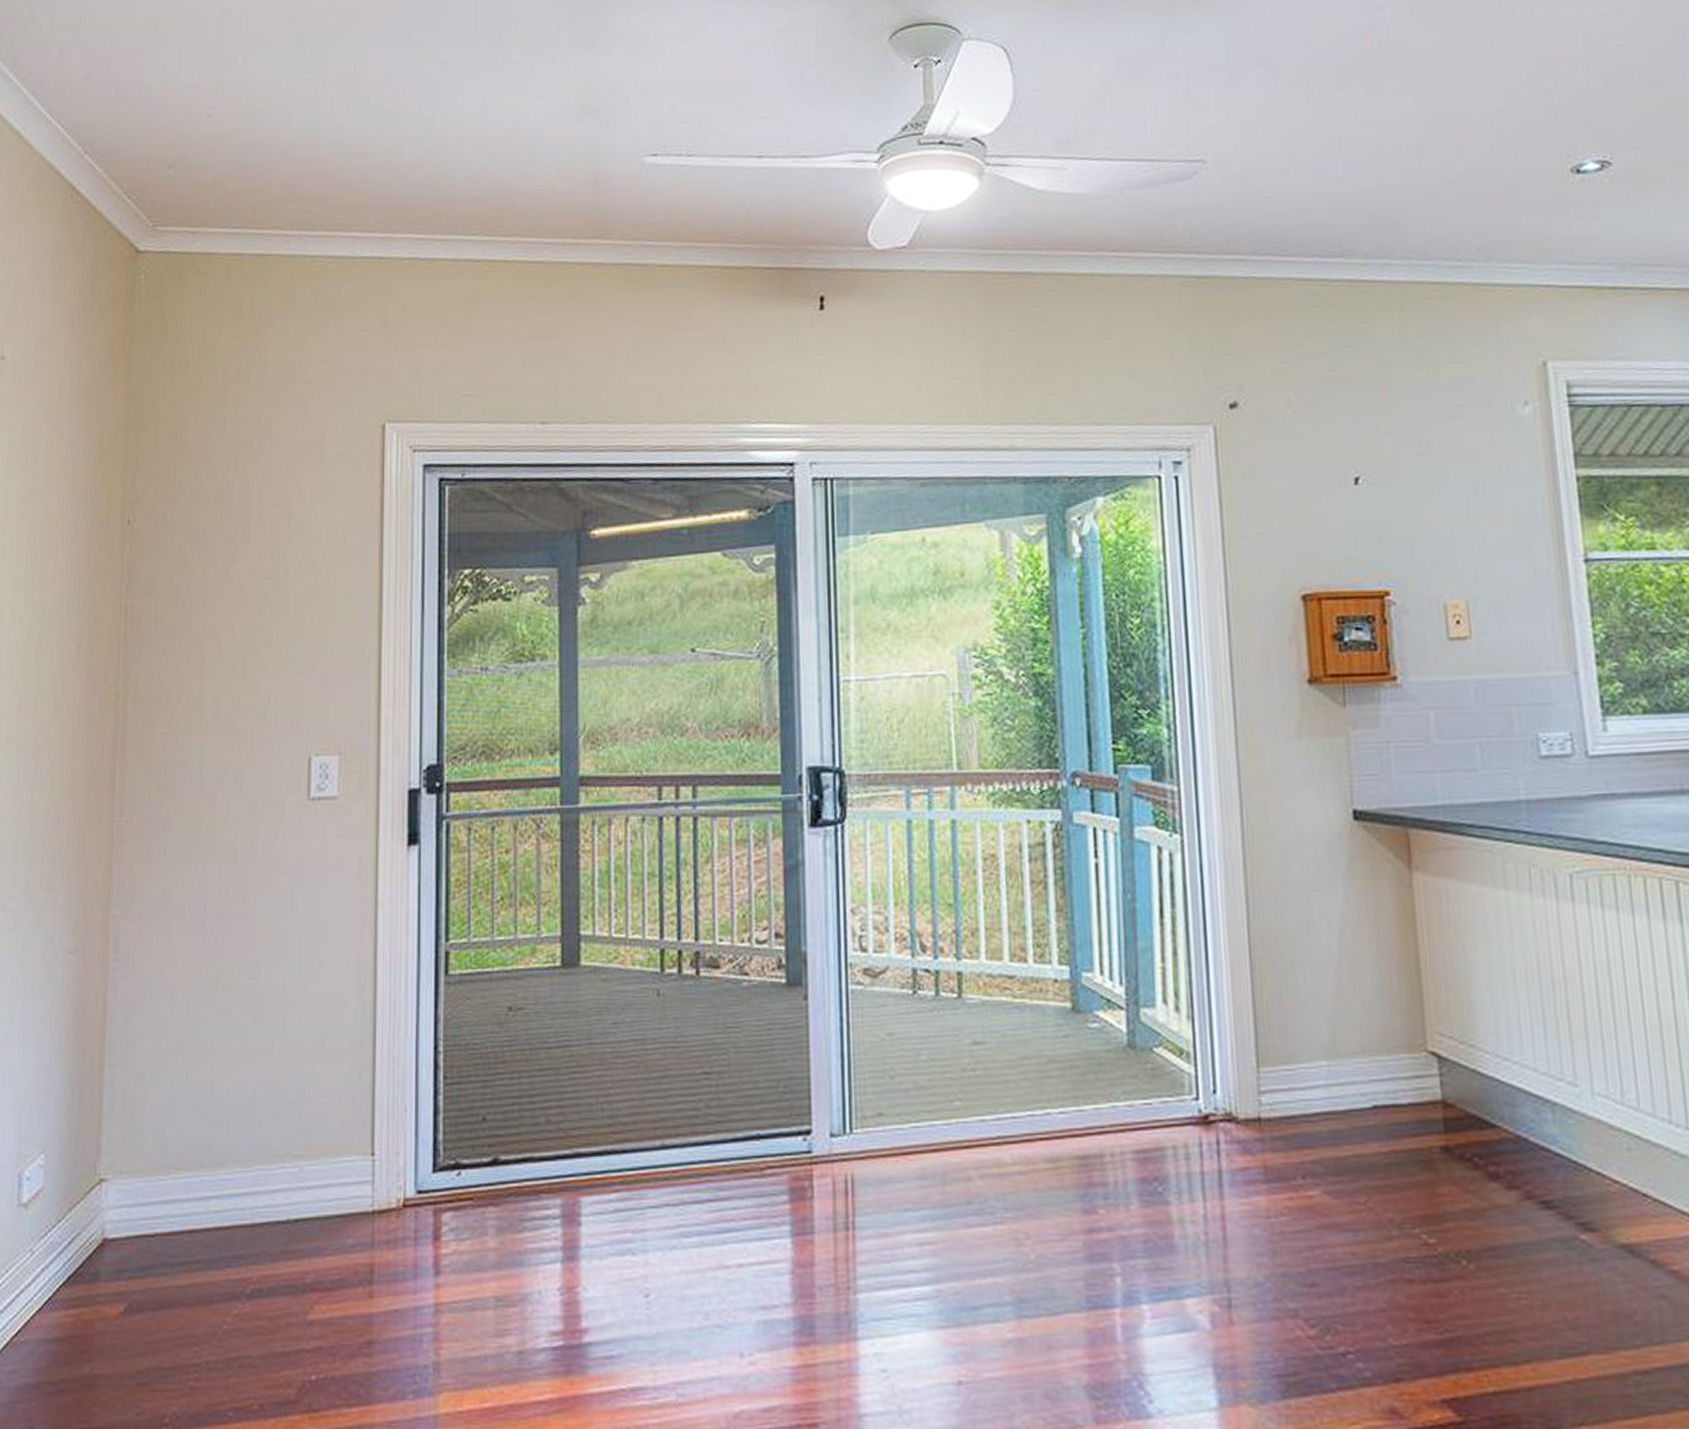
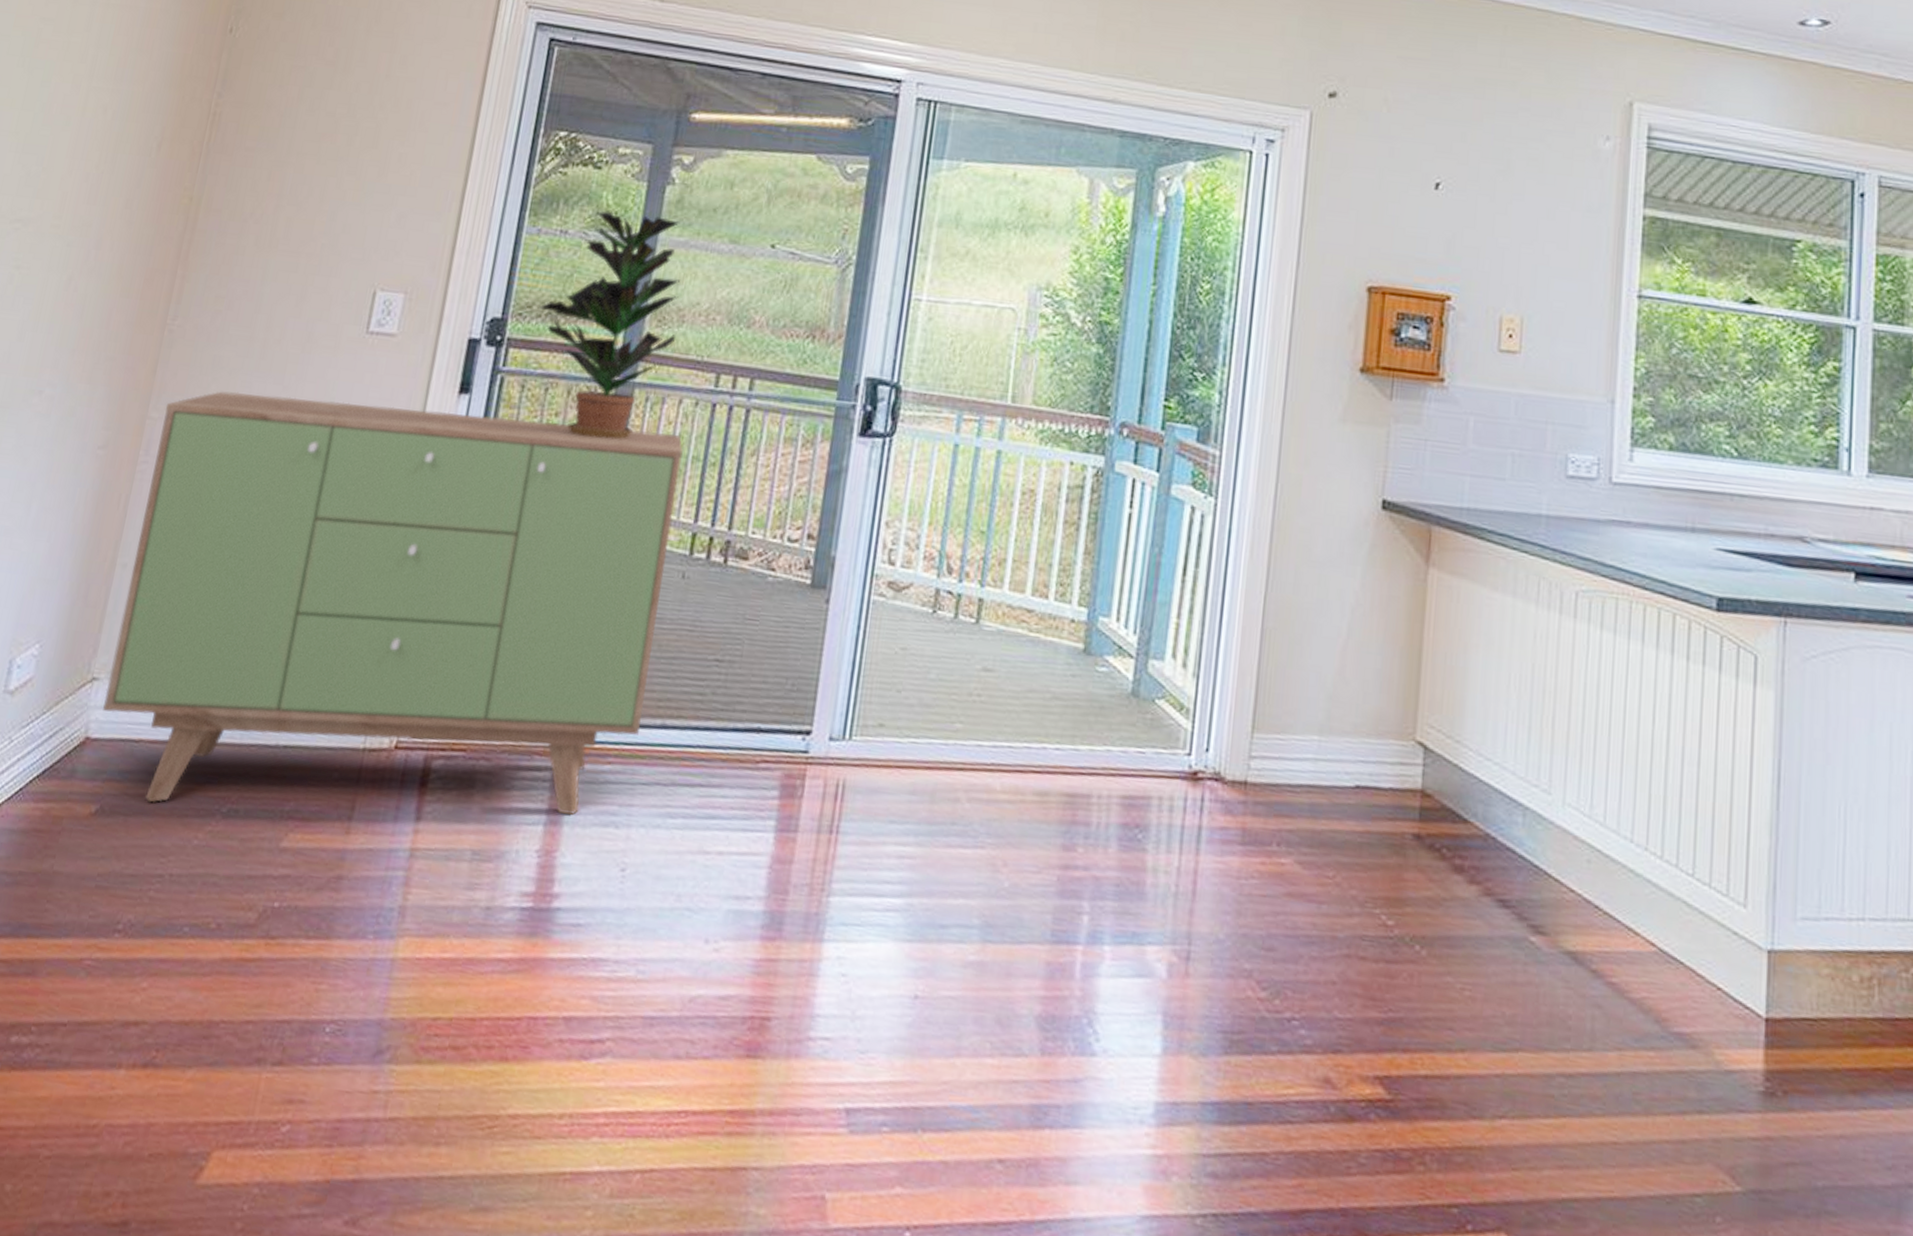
sideboard: none [114,853,641,1294] -> present [103,391,683,816]
potted plant: none [471,638,611,870] -> present [537,211,681,440]

